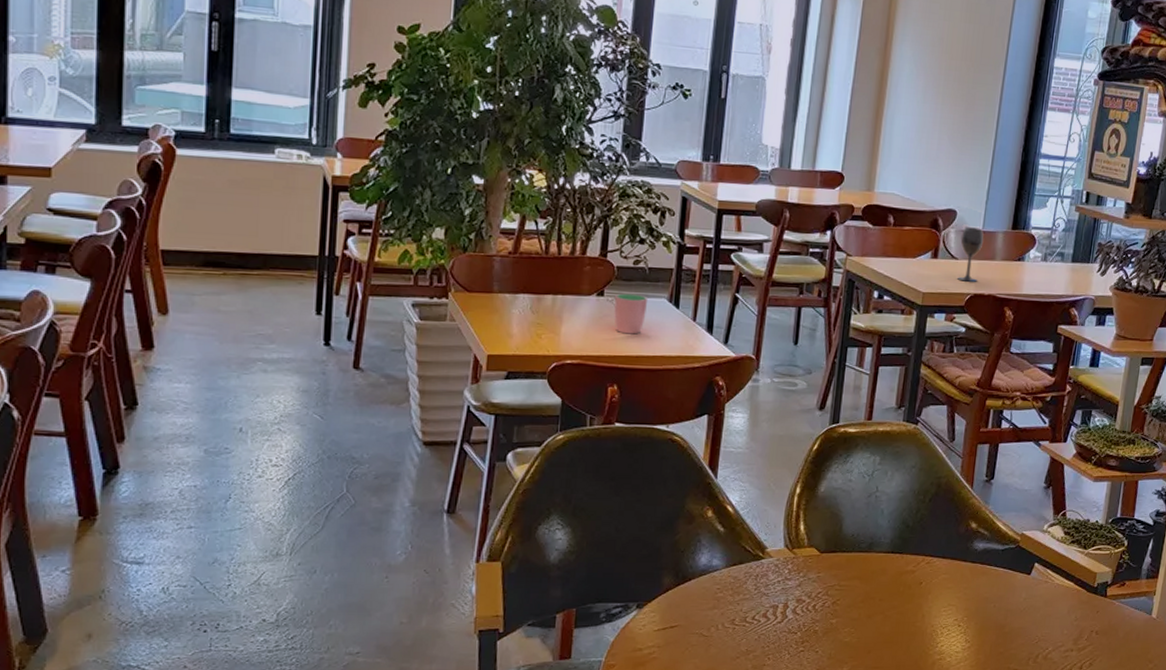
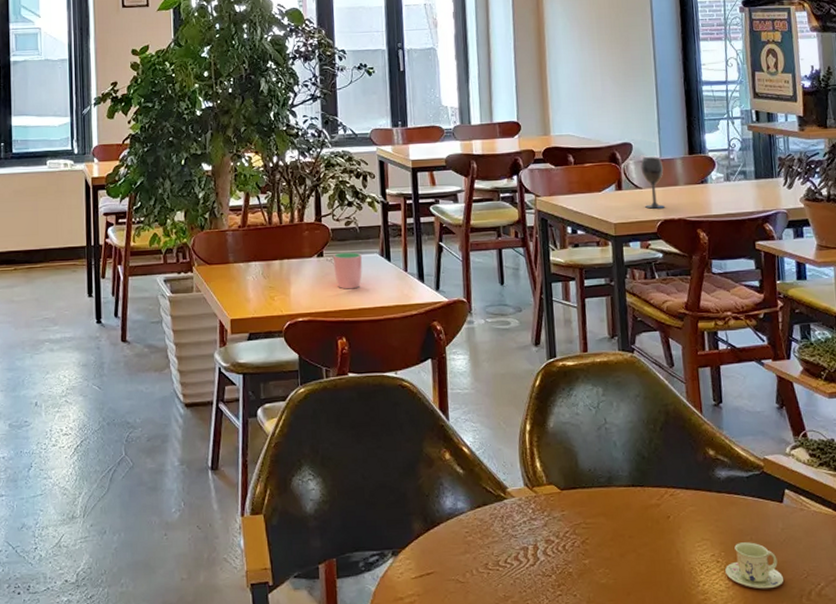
cup and saucer: none [964,609,1017,652] -> present [725,542,784,589]

